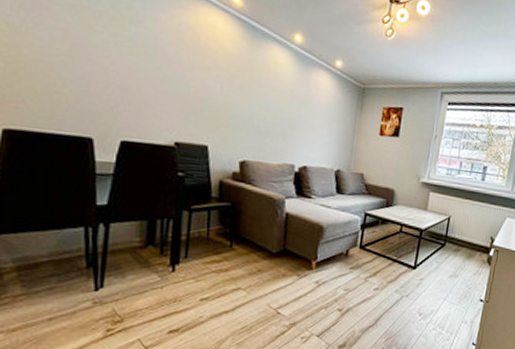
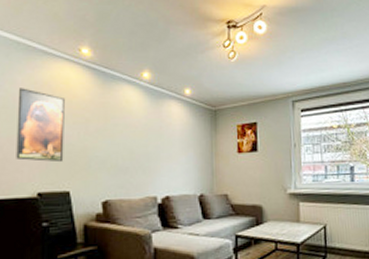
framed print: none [154,27,210,115] -> present [16,88,65,163]

